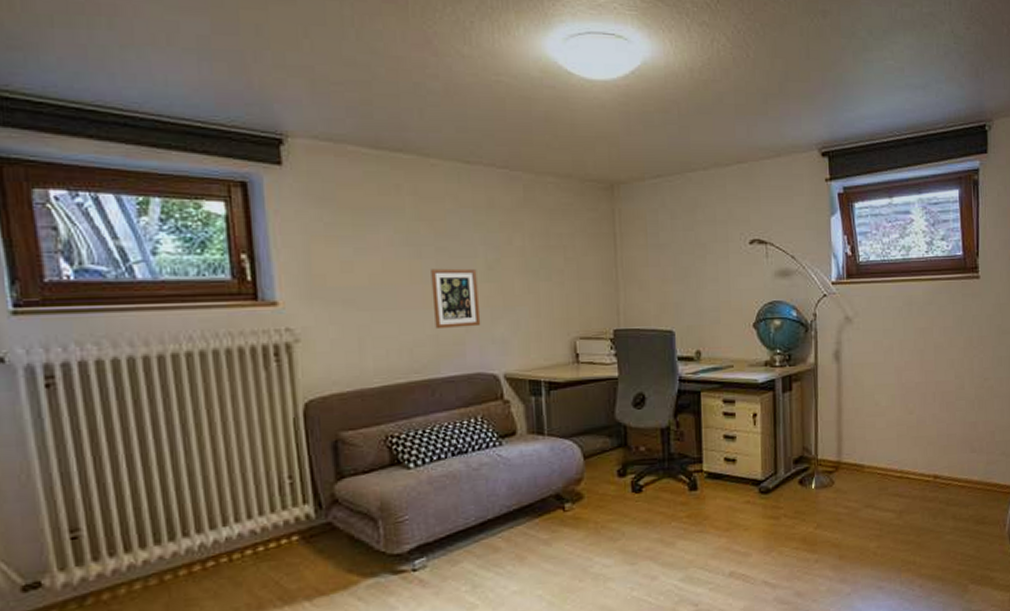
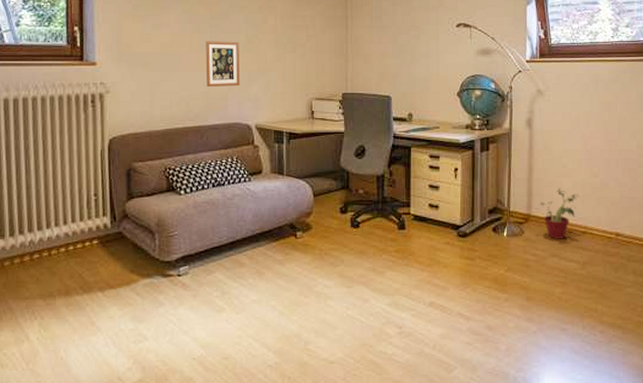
potted plant: none [851,428,894,488] -> present [540,187,579,239]

